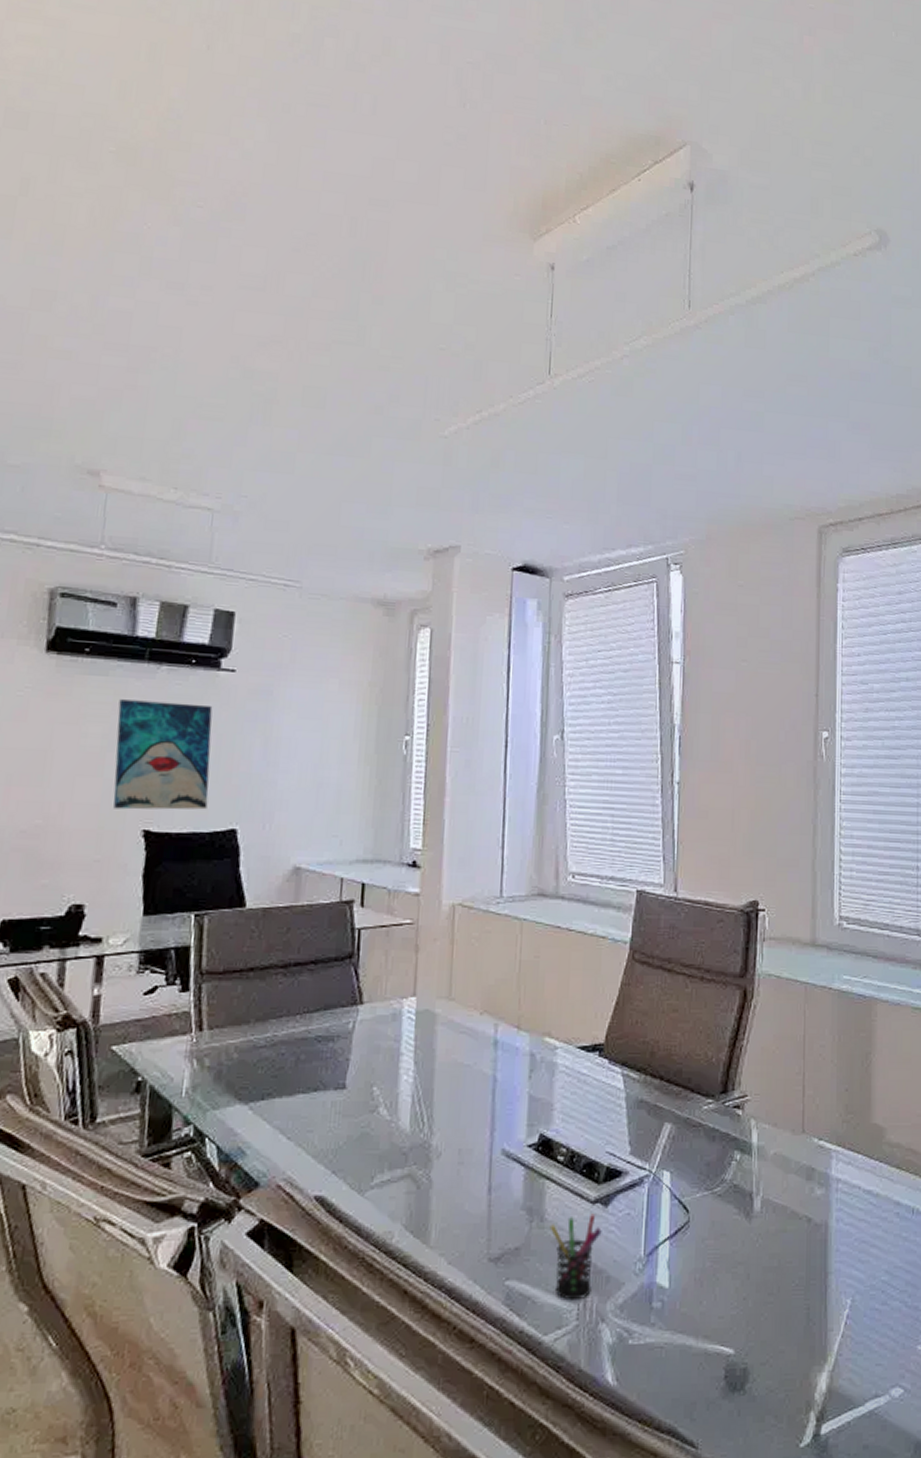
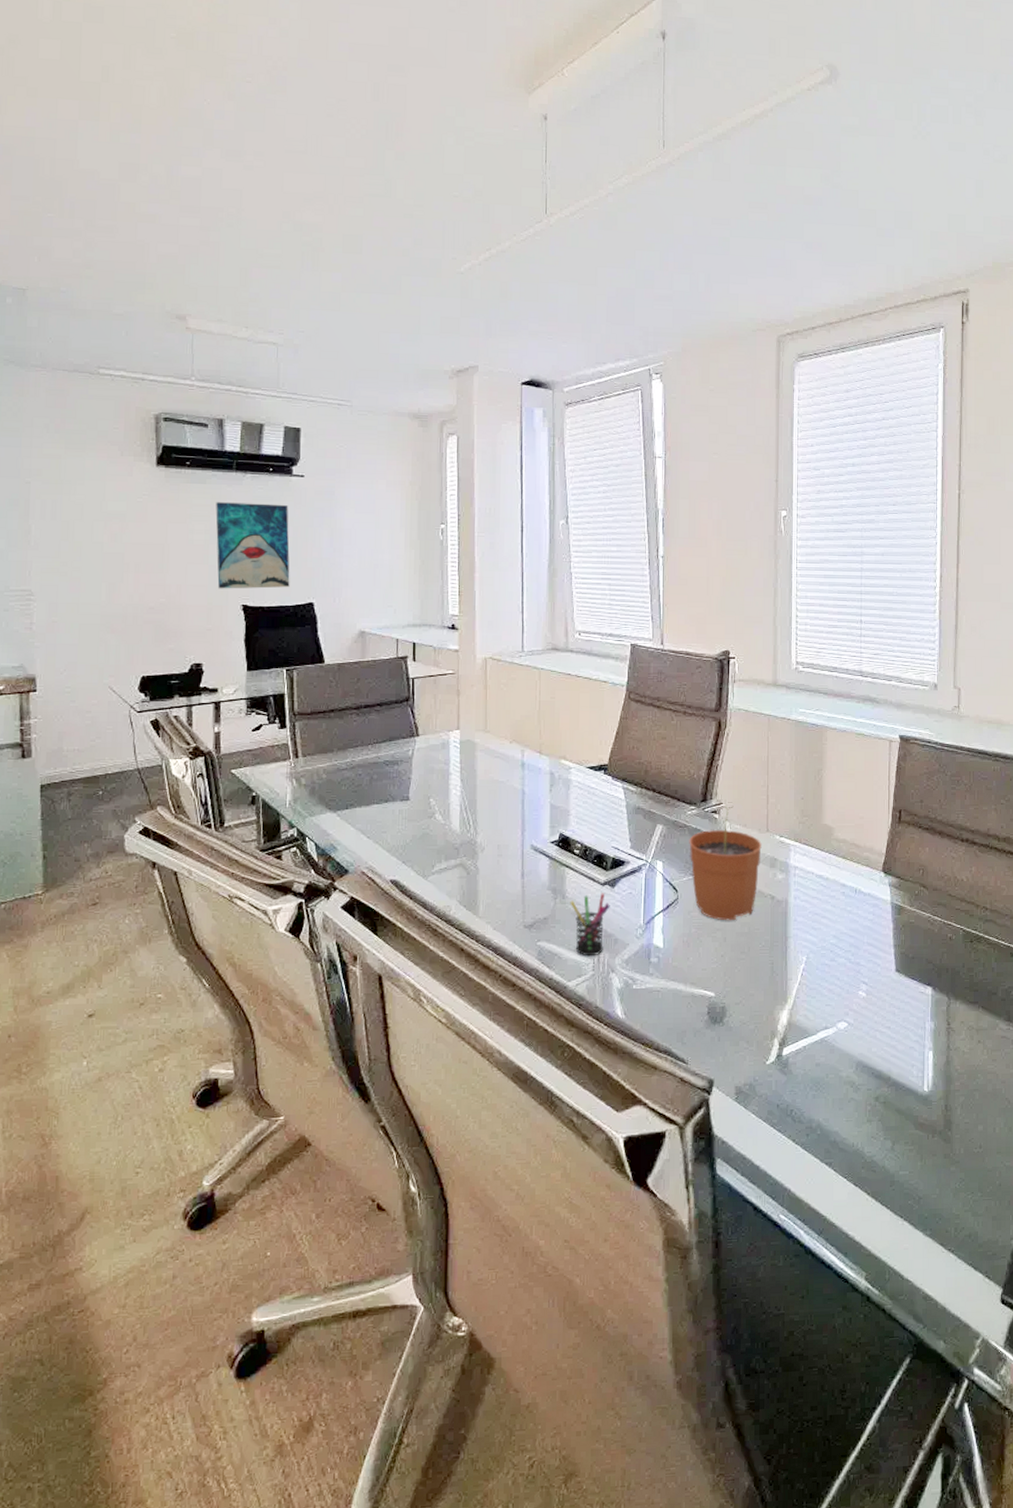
plant pot: none [704,1097,796,1252] -> present [689,804,762,921]

